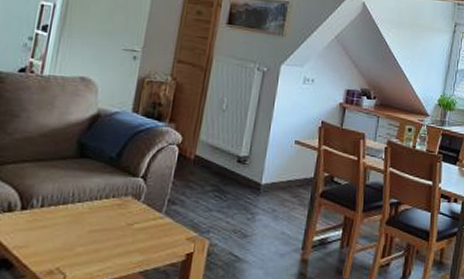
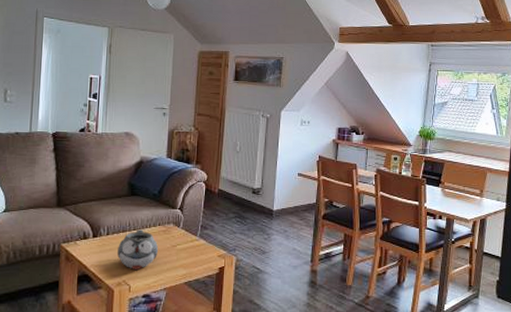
teapot: none [52,201,110,254] -> present [117,229,159,270]

